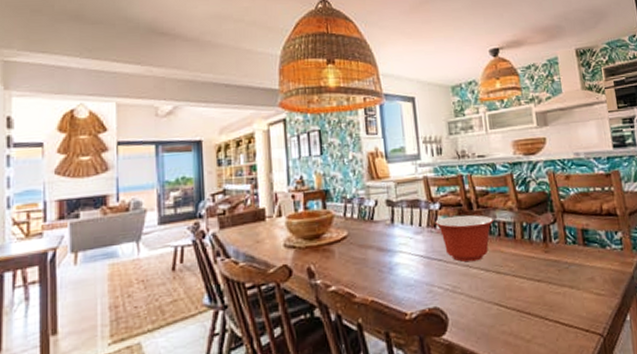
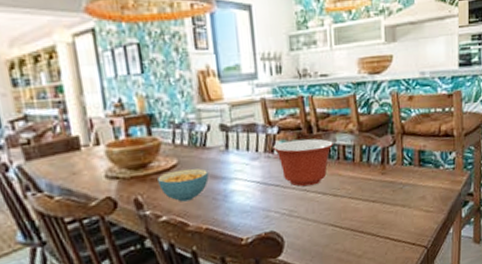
cereal bowl: none [329,240,376,273] -> present [158,168,209,202]

